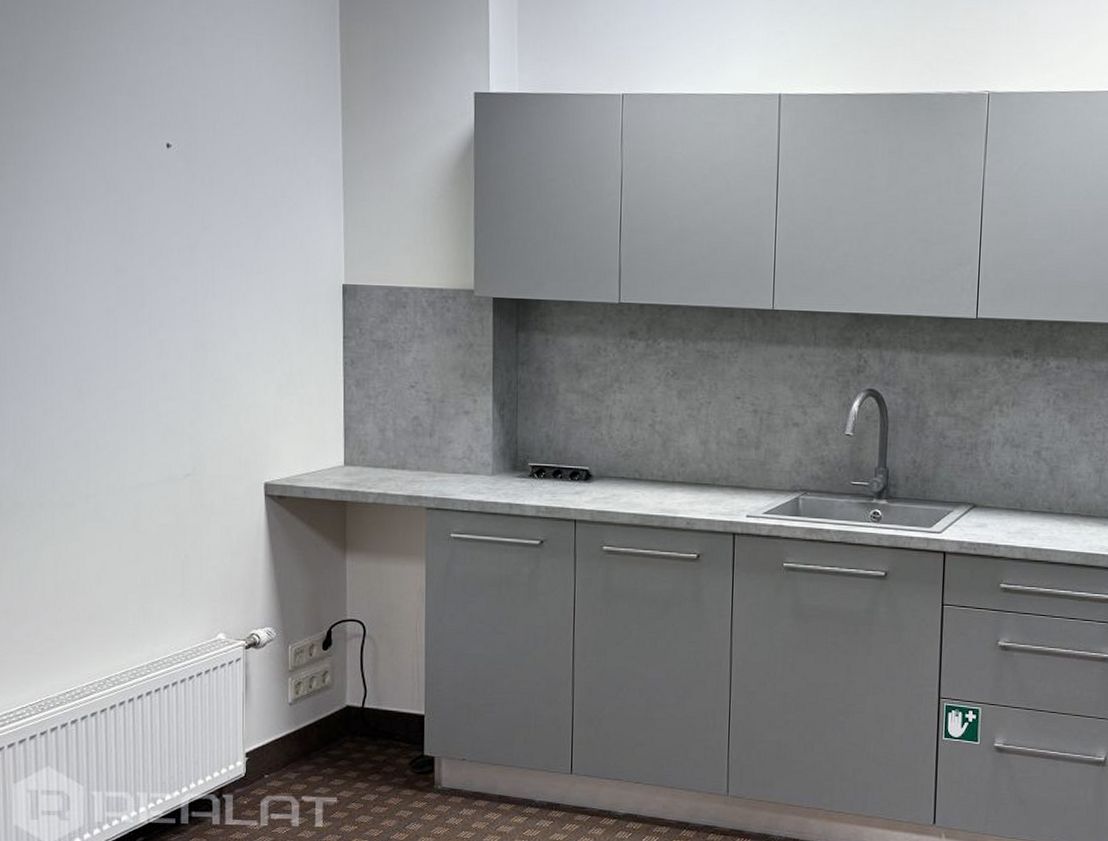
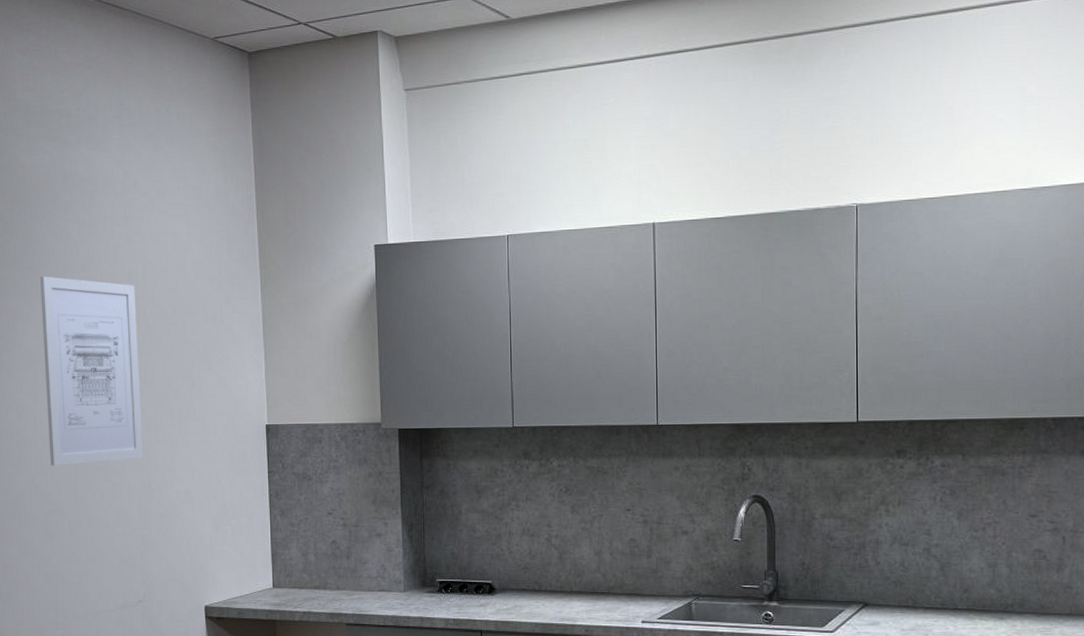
wall art: none [77,96,197,317] -> present [40,276,143,466]

